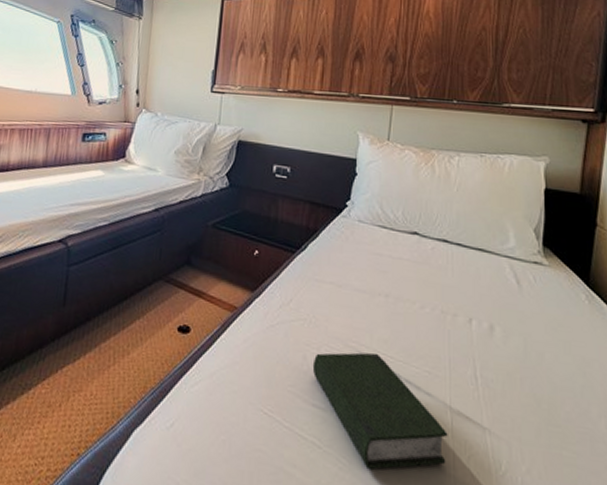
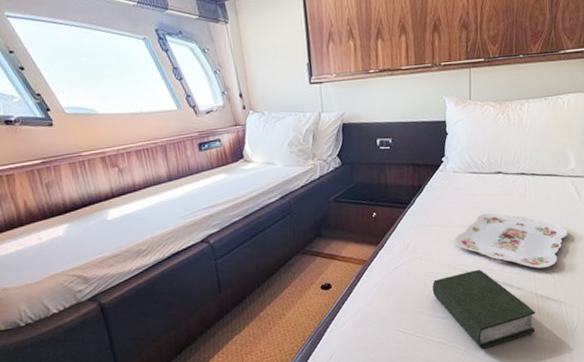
serving tray: none [350,280,501,374] -> present [455,213,568,269]

